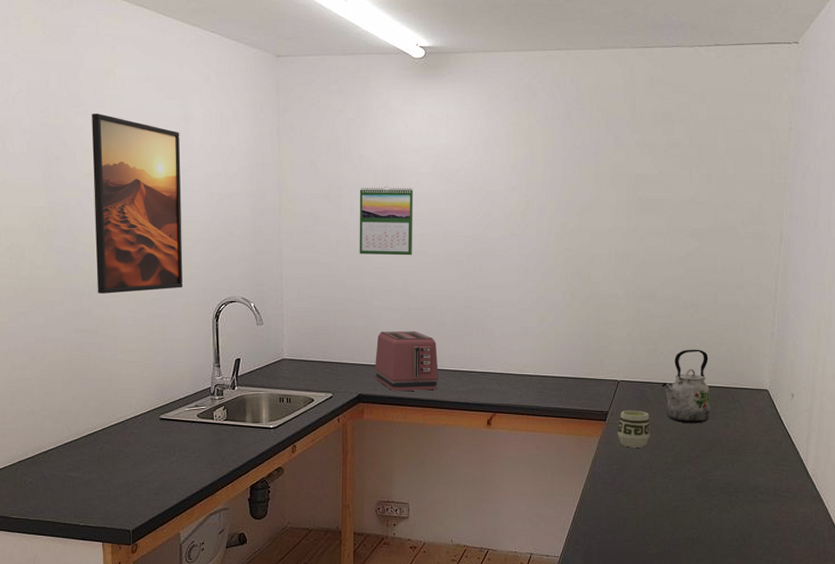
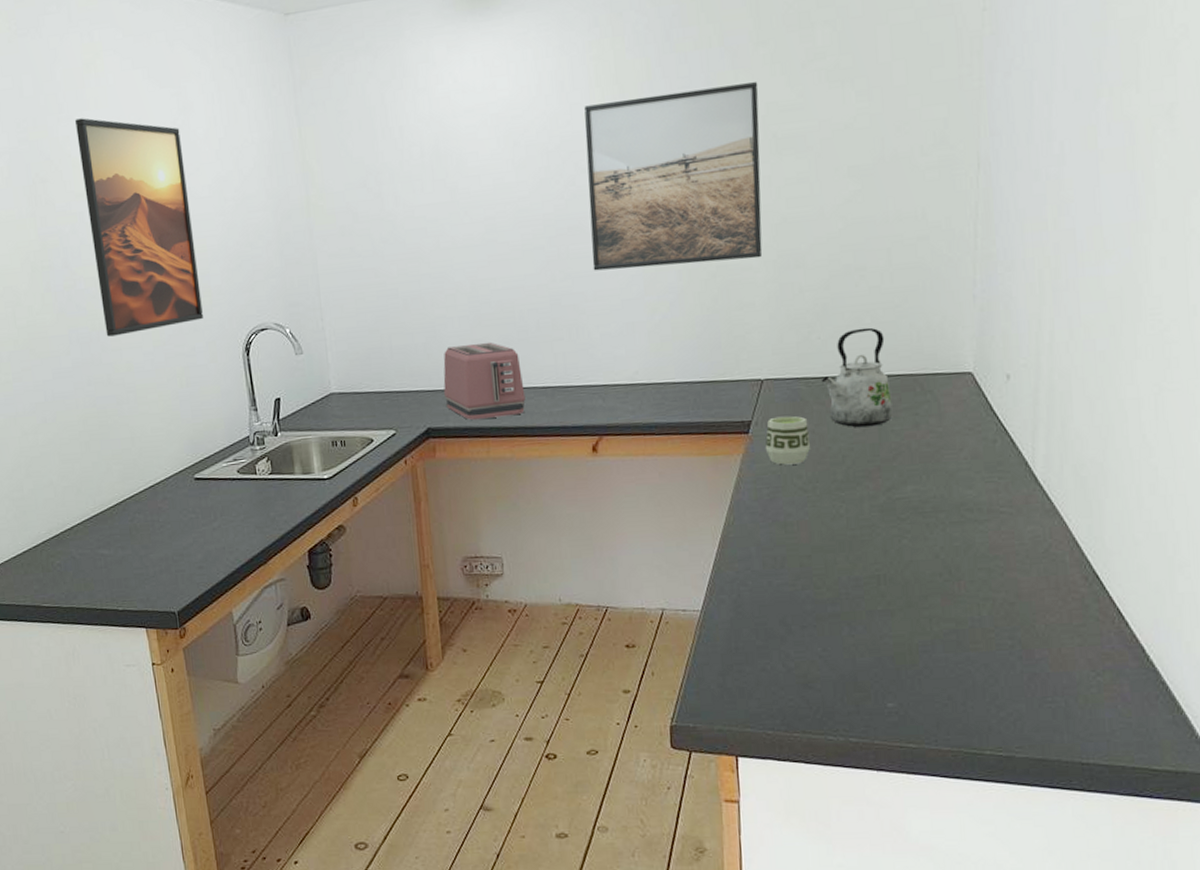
calendar: present [359,186,414,256] -> none [404,159,478,253]
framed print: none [499,158,631,289] -> present [584,82,763,271]

